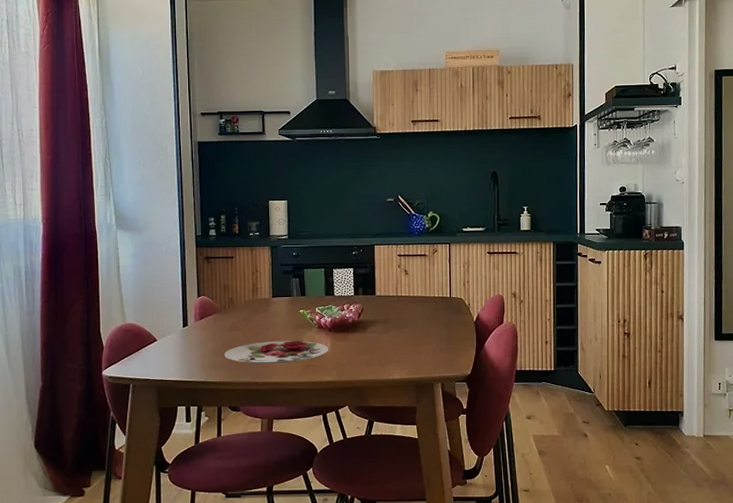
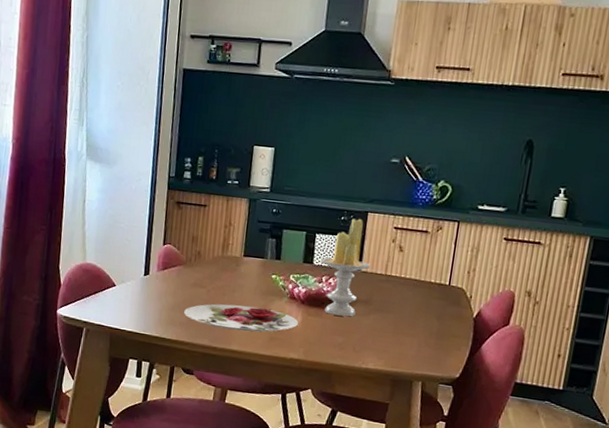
candle: none [341,251,384,337] -> present [321,218,371,317]

